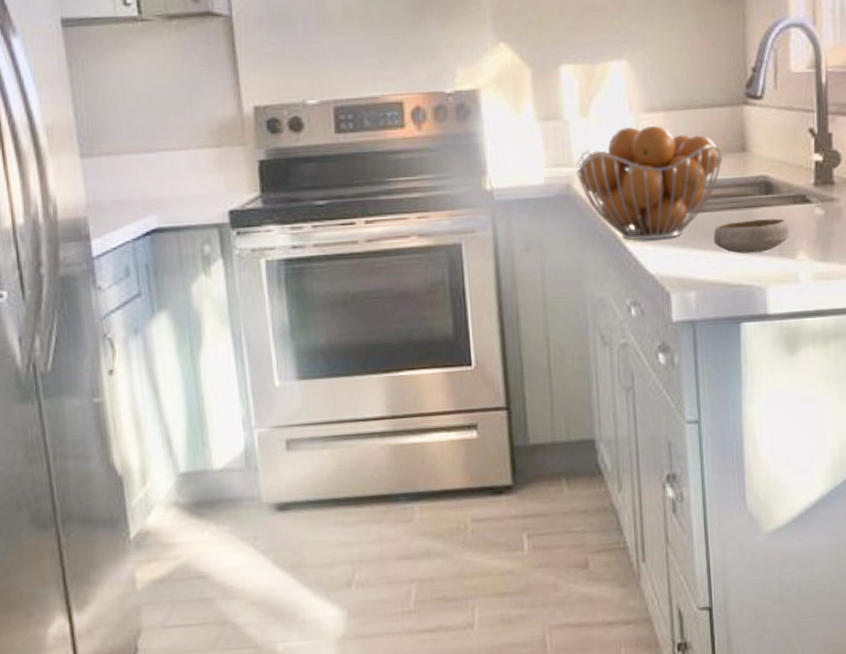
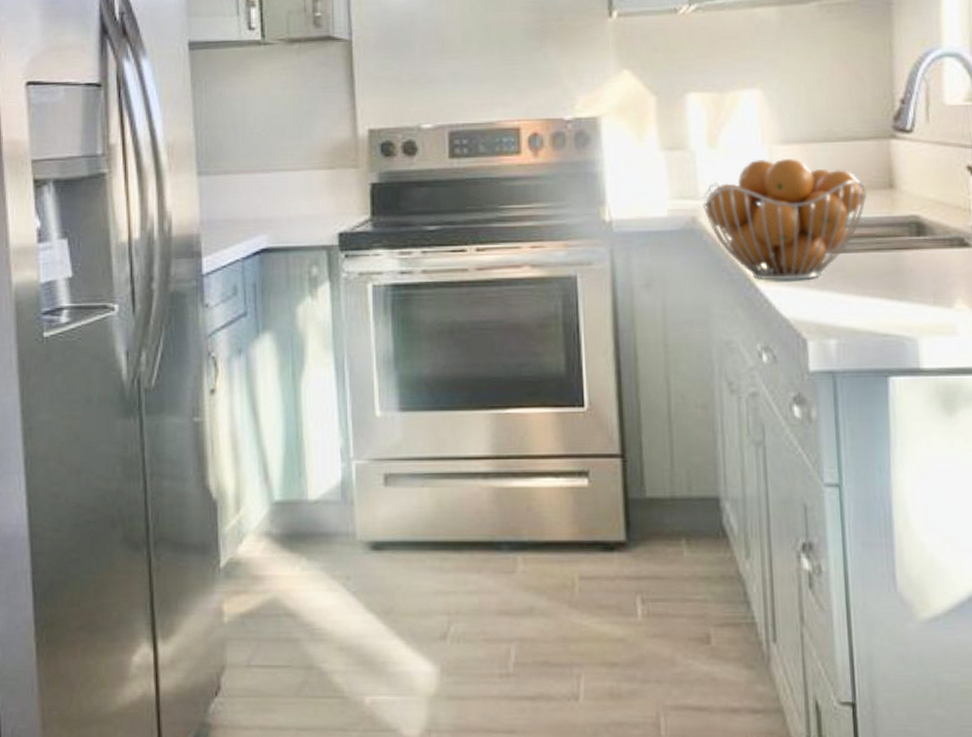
bowl: present [713,218,789,254] -> none [856,263,945,300]

